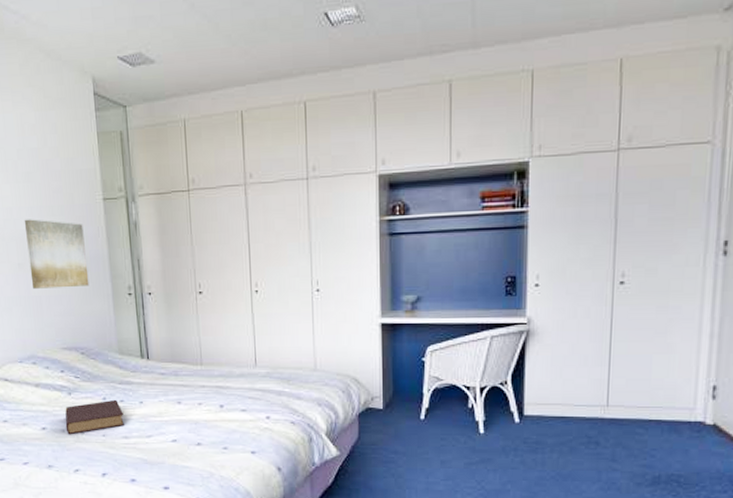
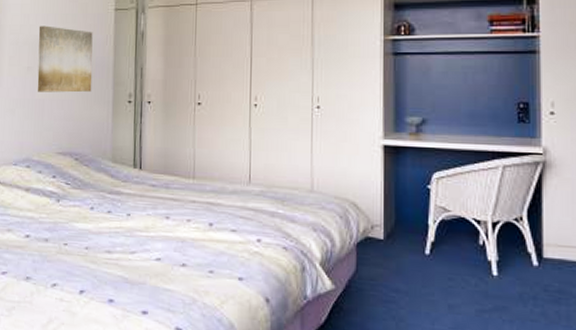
book: present [65,399,124,435] -> none [49,209,109,245]

